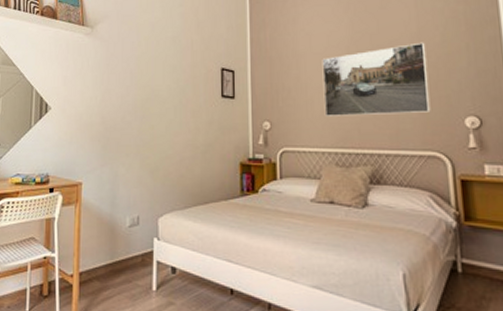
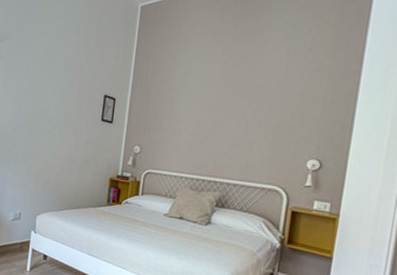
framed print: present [322,42,431,116] -> none [188,90,289,153]

